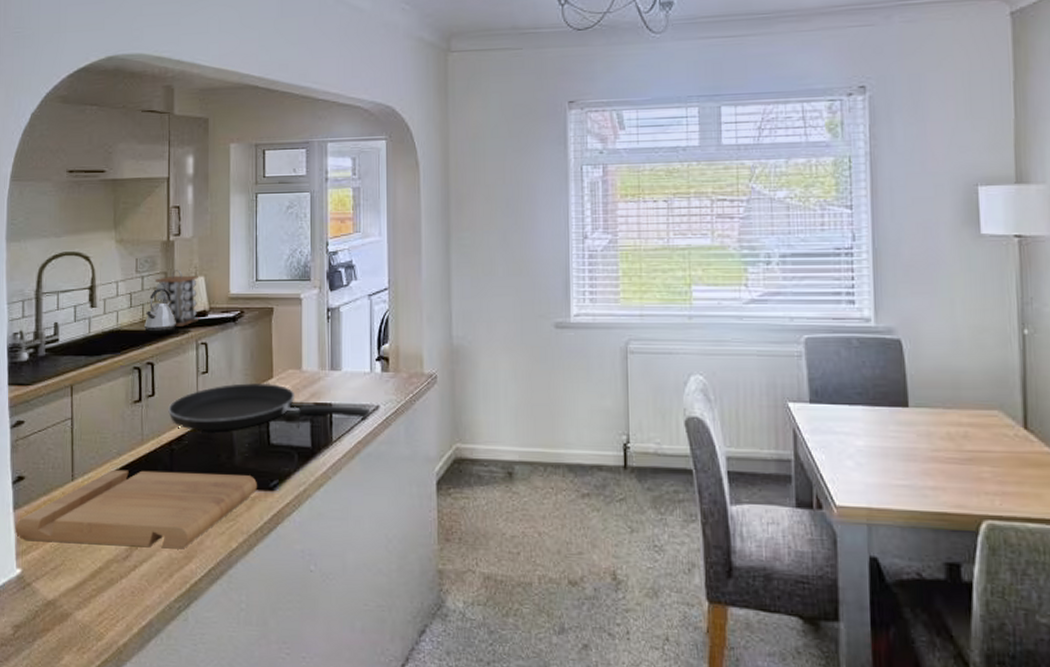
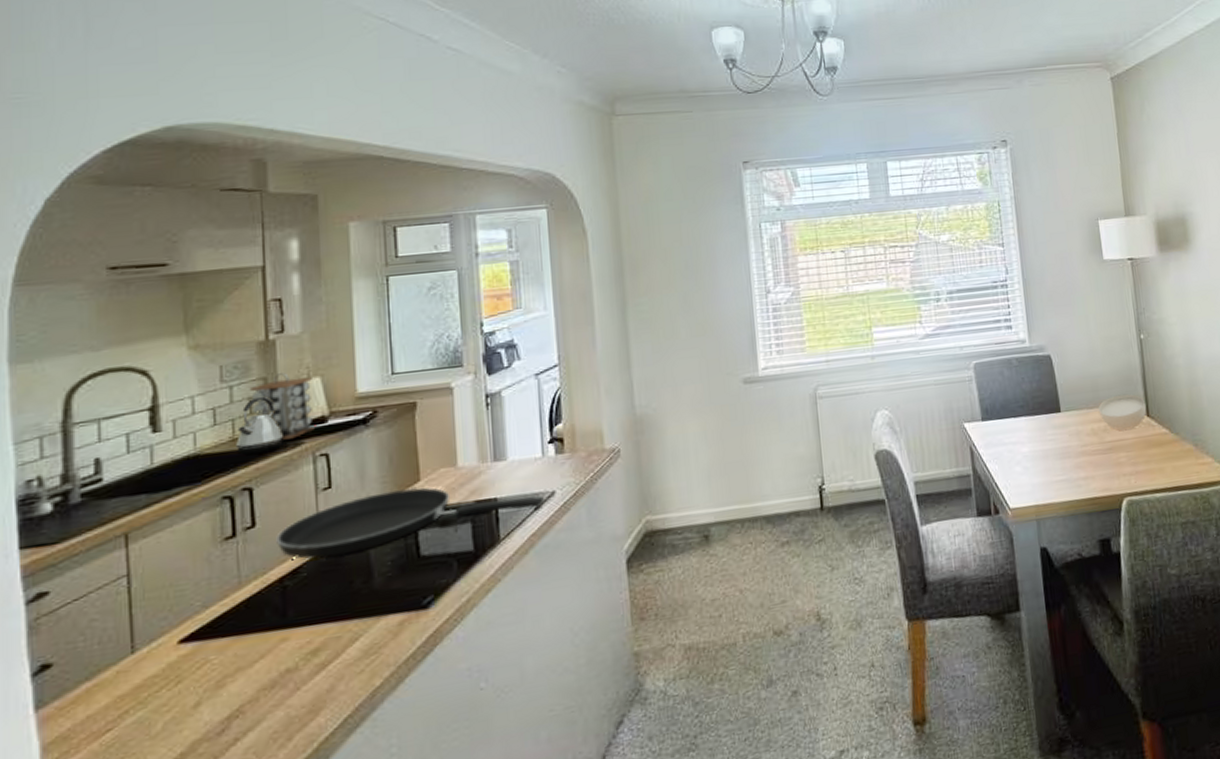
cutting board: present [15,469,257,549] -> none [39,597,406,746]
bowl: none [958,397,1025,442] -> present [1098,394,1147,431]

